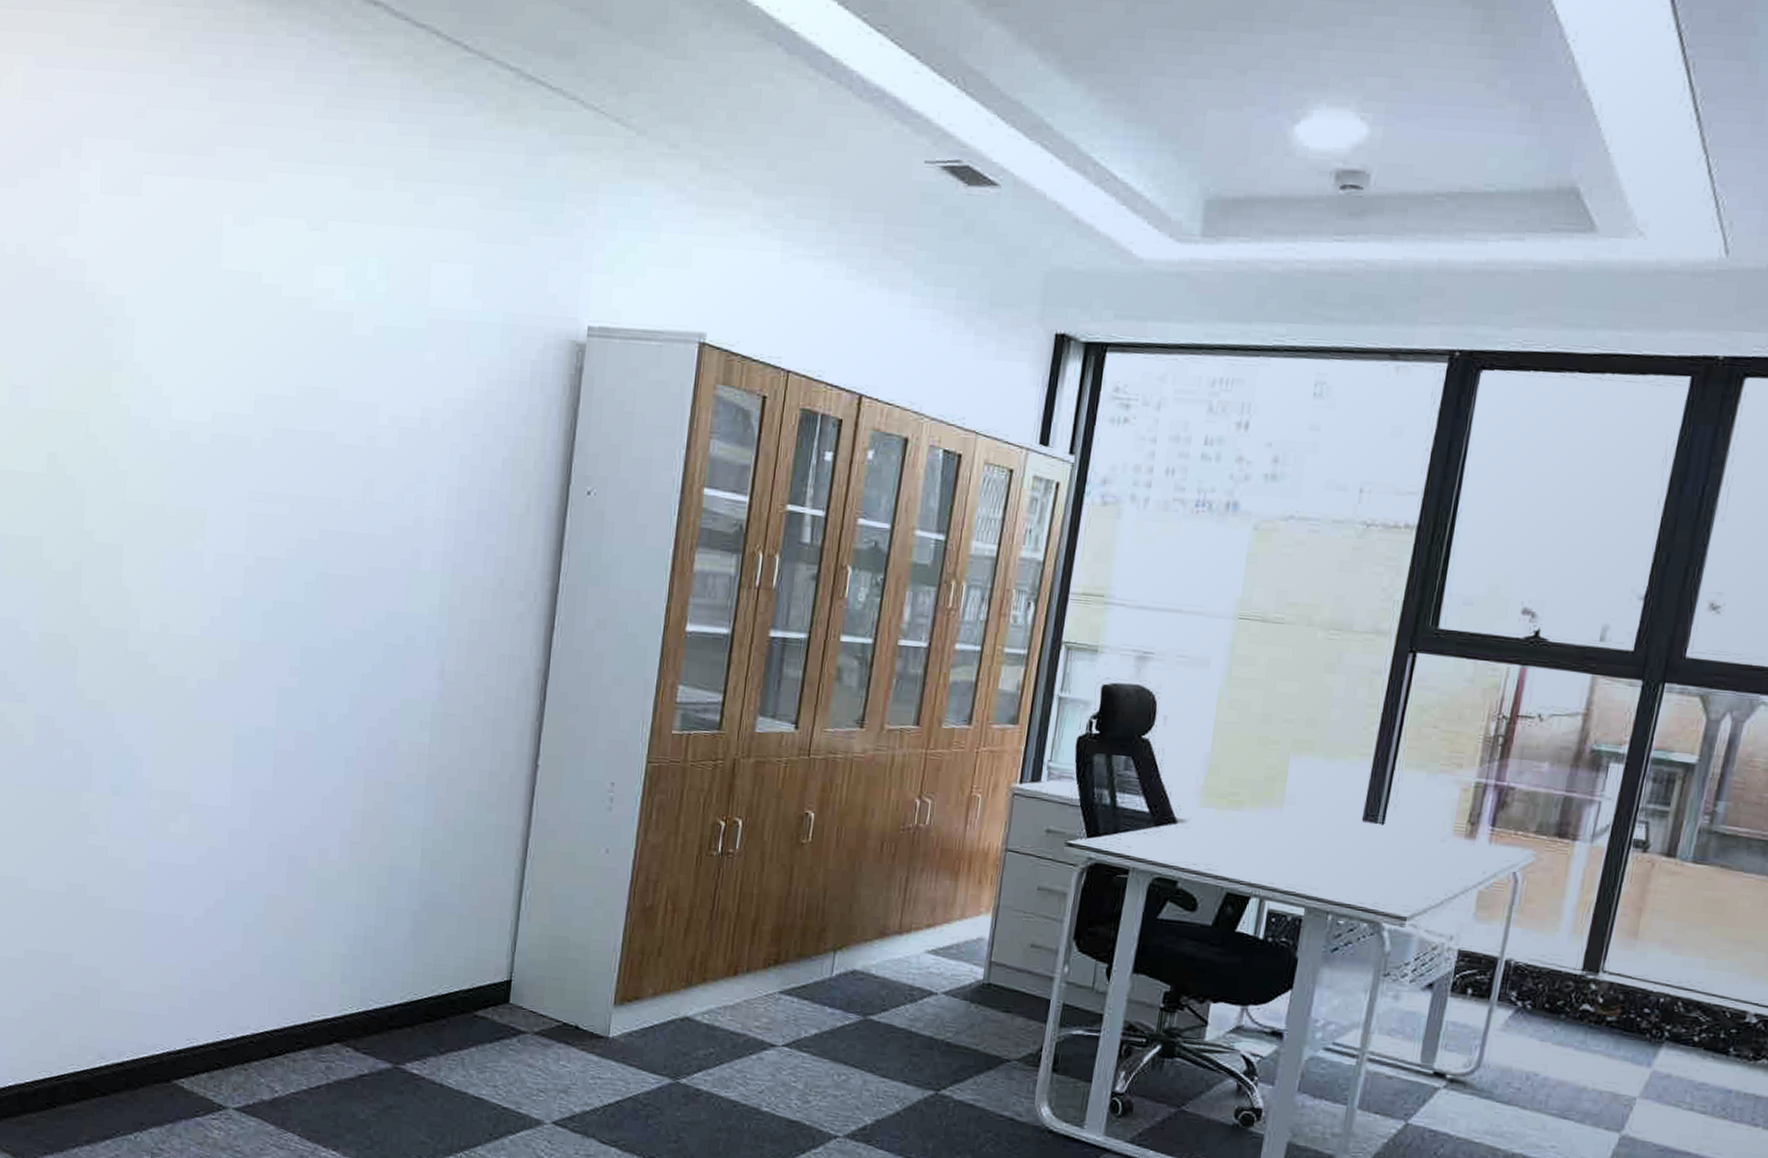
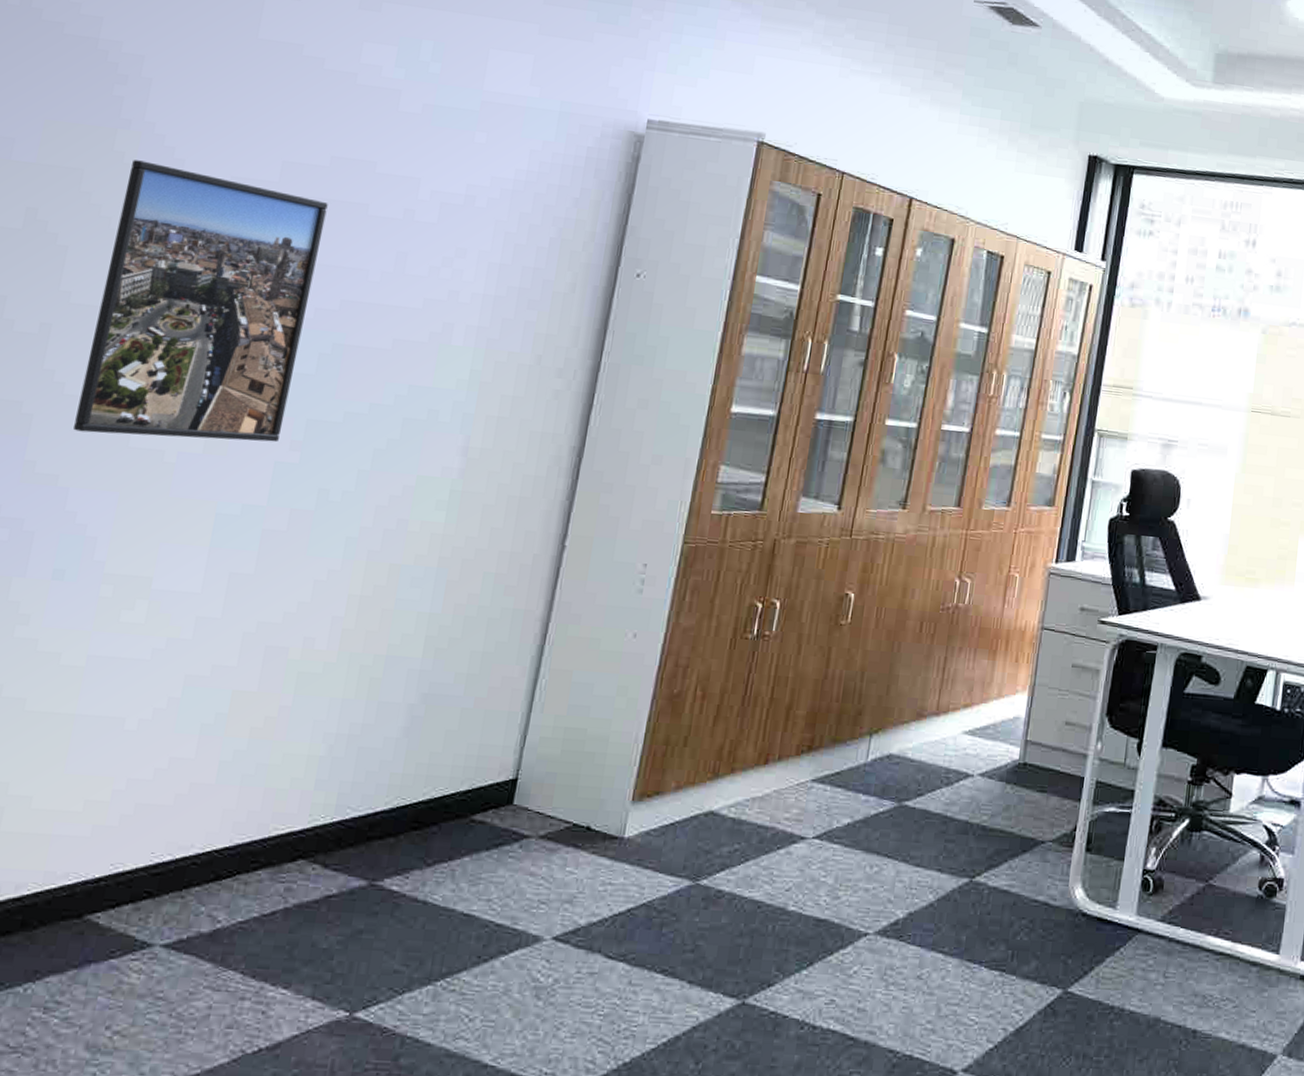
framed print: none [111,401,299,669] -> present [74,160,328,443]

